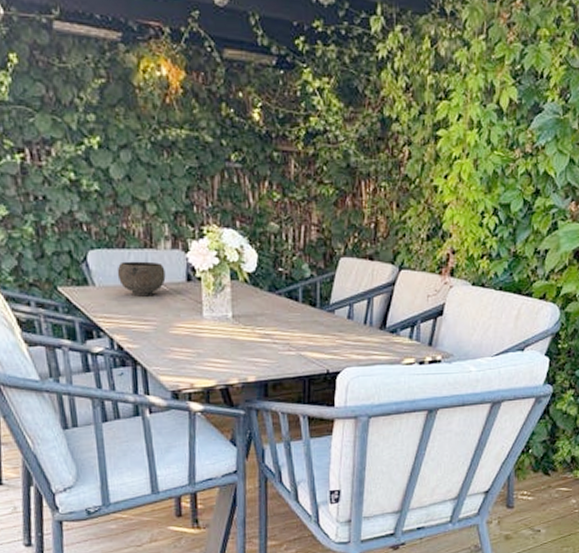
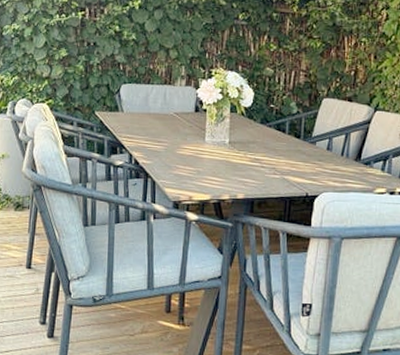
bowl: present [117,261,166,297] -> none [141,94,179,123]

